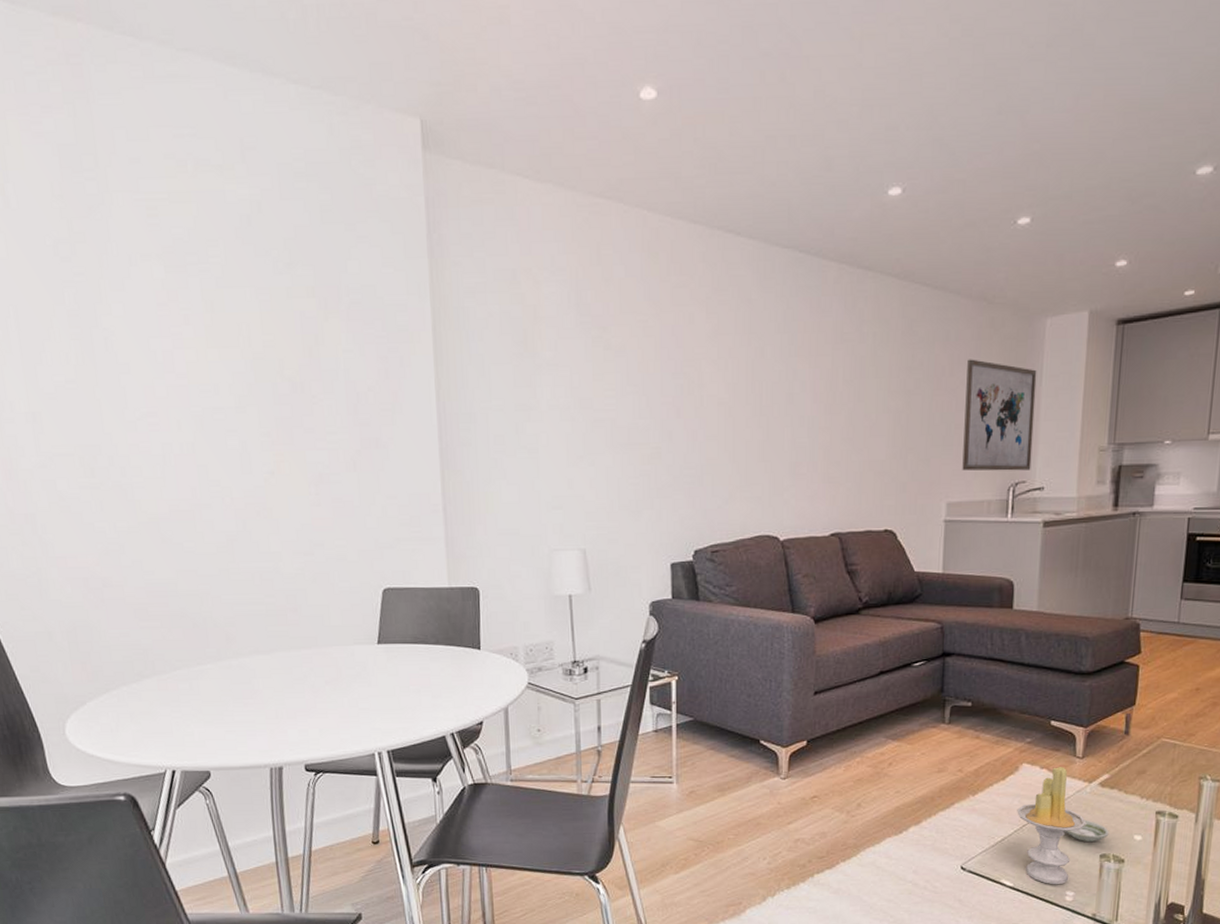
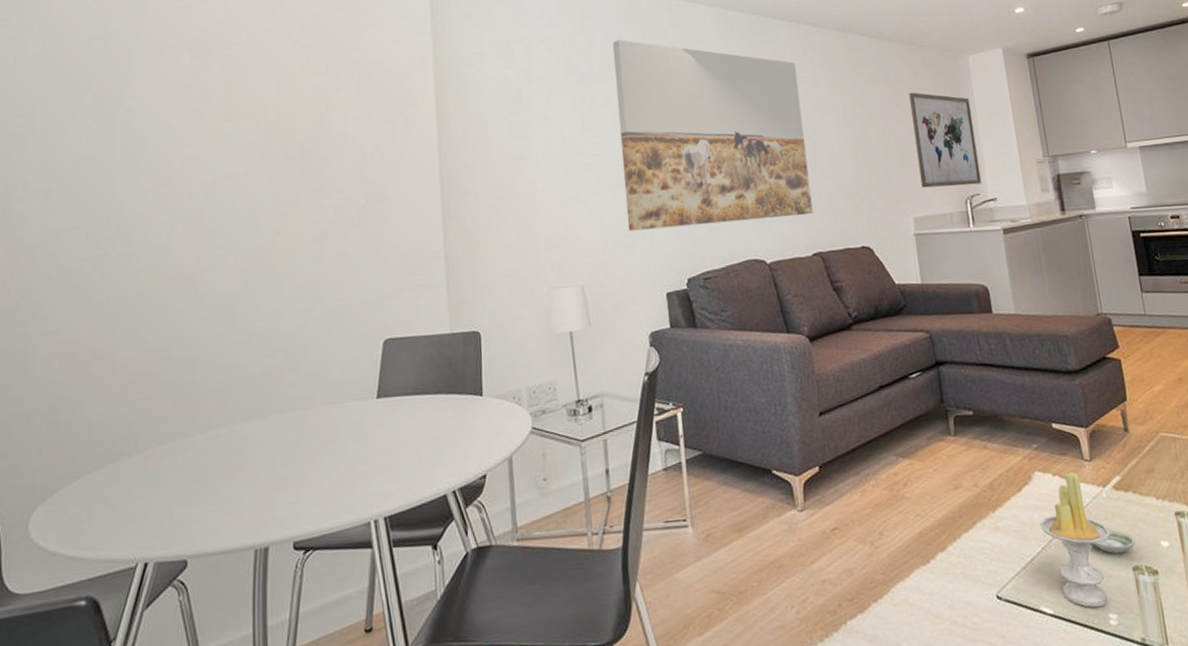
wall art: none [632,275,841,496] -> present [612,40,813,231]

